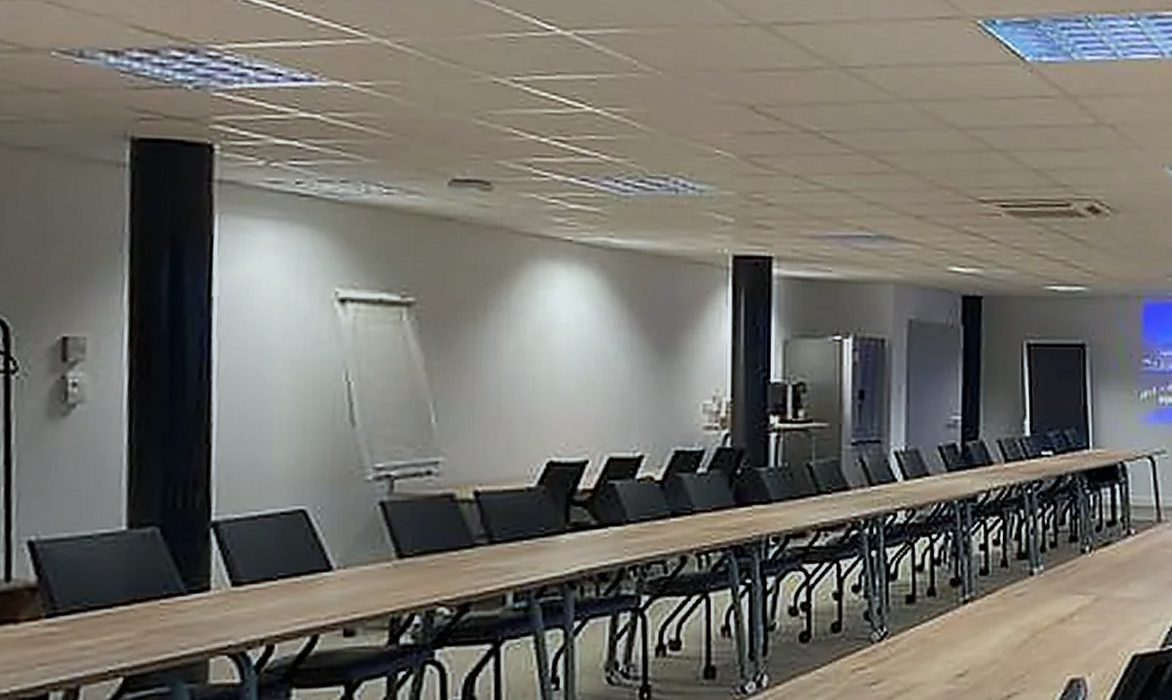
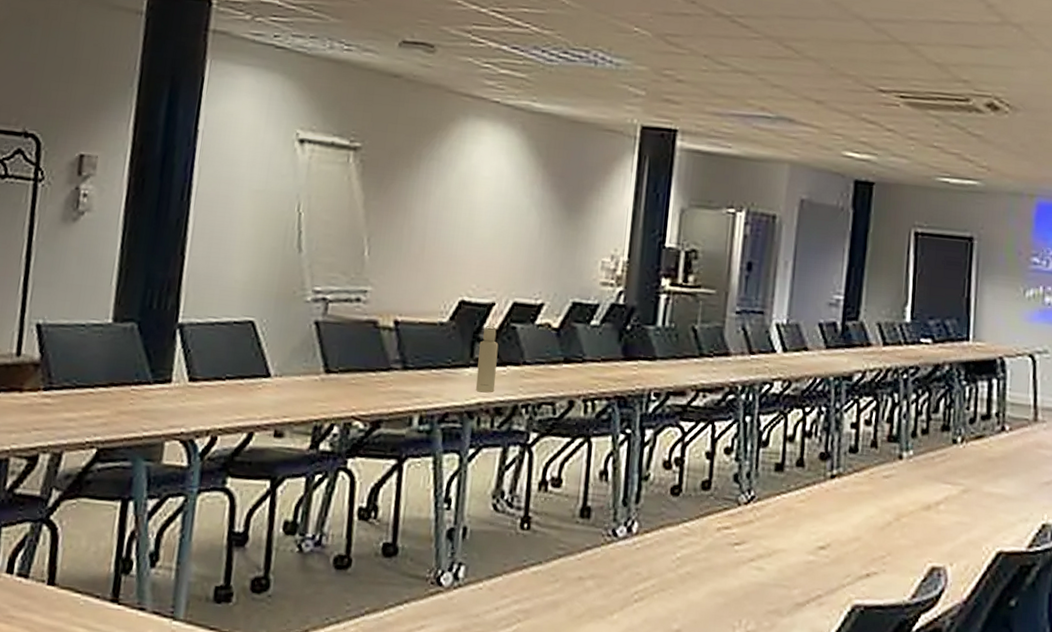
bottle: none [574,485,597,559] -> present [475,325,499,393]

